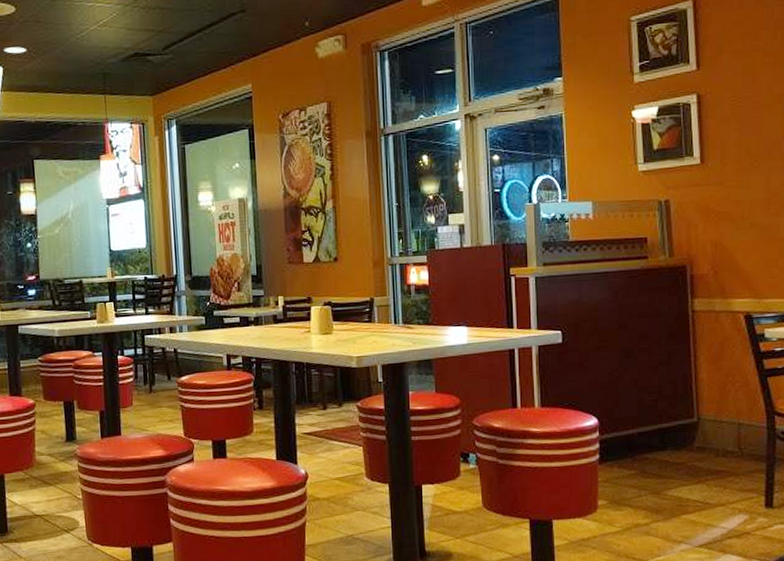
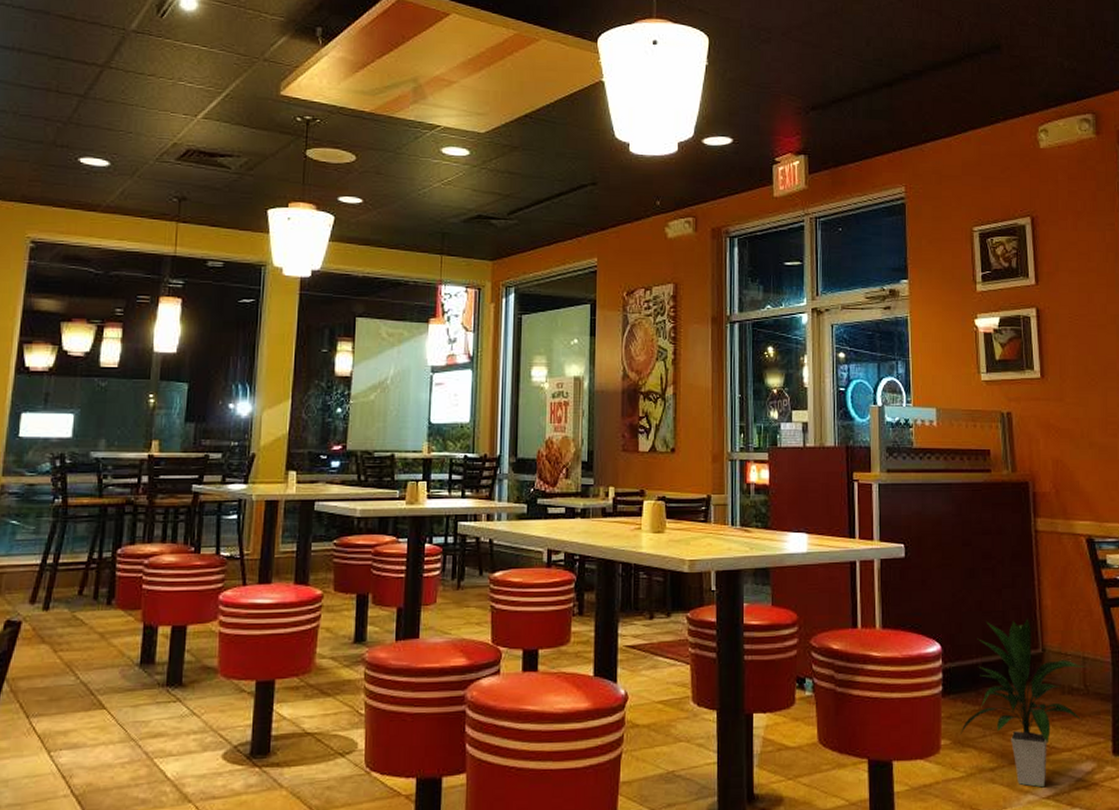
indoor plant: none [616,391,741,538] -> present [959,618,1086,788]

